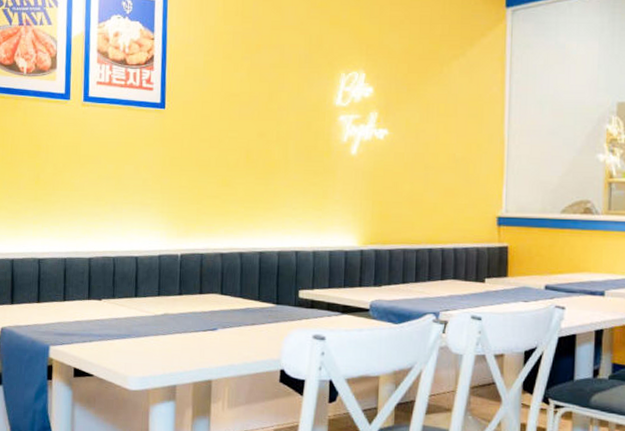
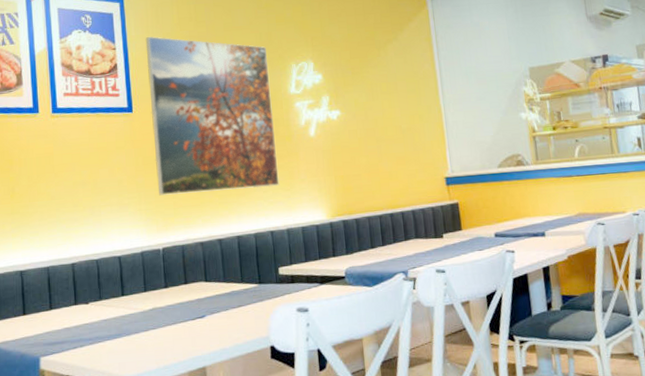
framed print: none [182,28,315,205] -> present [145,36,280,196]

